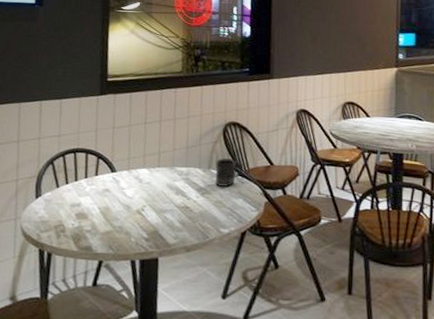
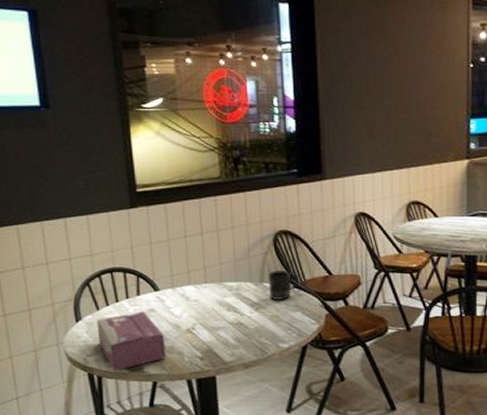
tissue box: none [53,191,116,249] -> present [96,311,166,371]

